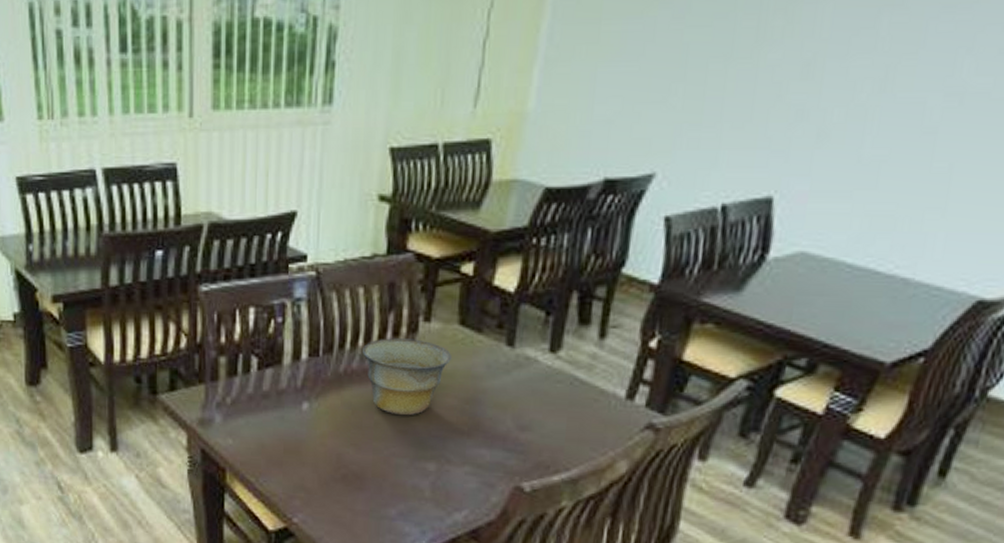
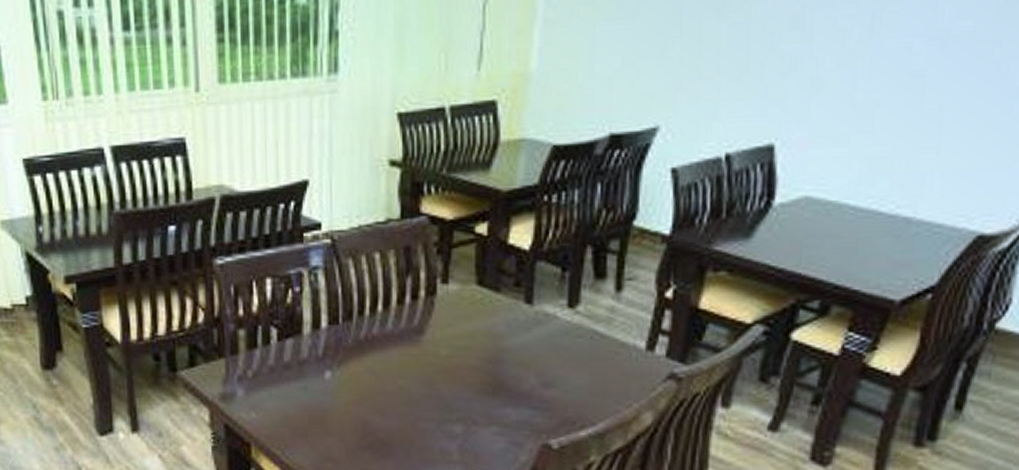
bowl: present [363,338,451,416] -> none [382,301,471,379]

